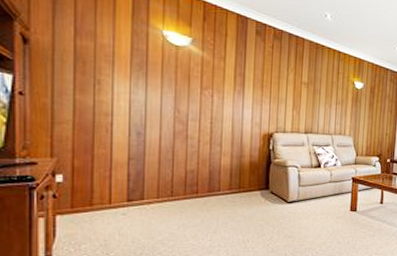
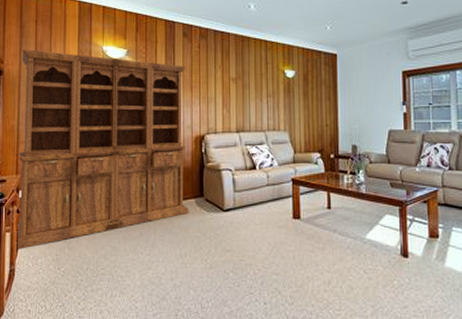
bookcase: none [52,18,258,236] -> present [15,49,189,251]

